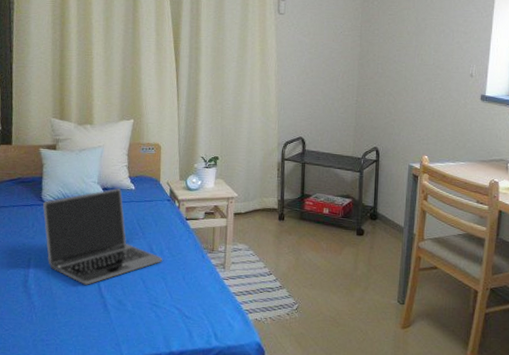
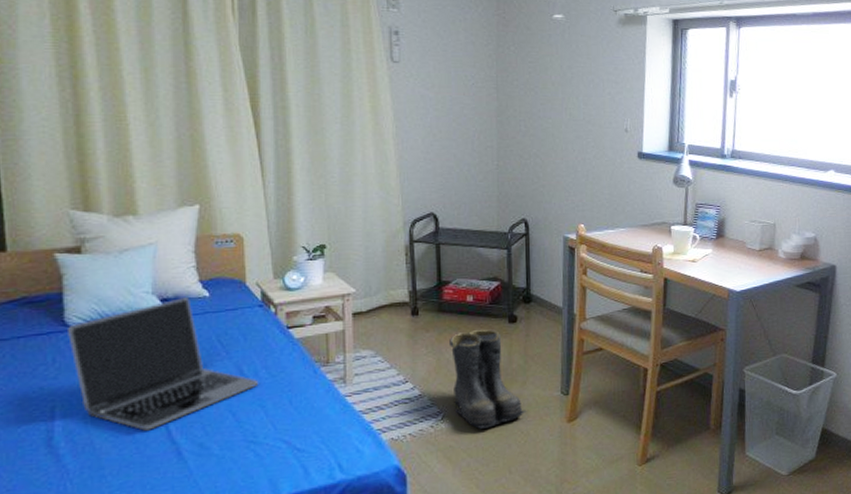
boots: none [307,237,367,323] -> present [450,329,527,430]

